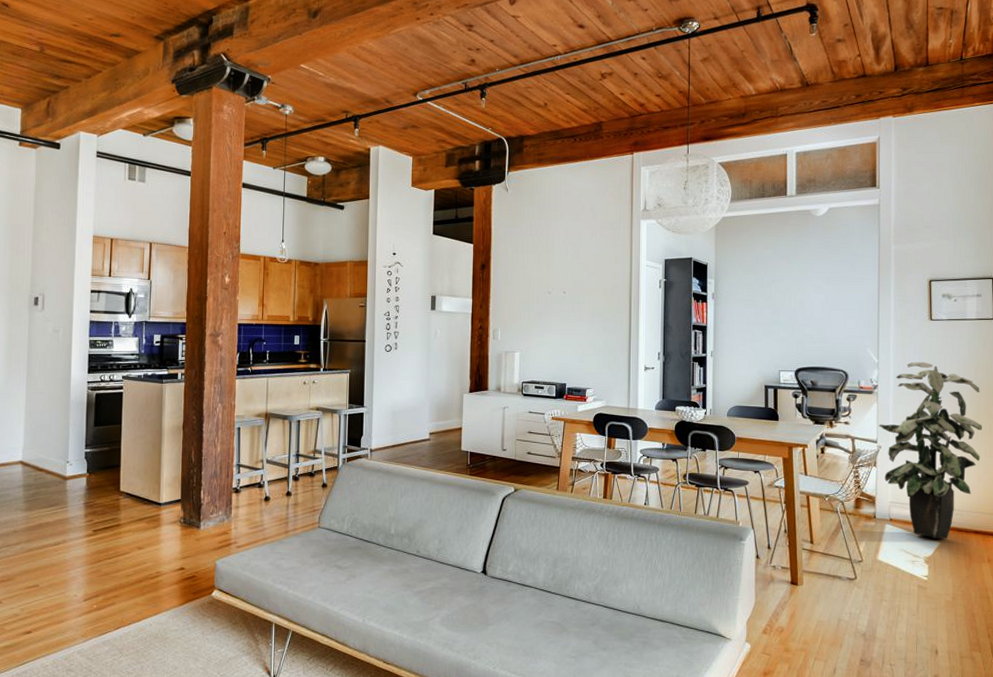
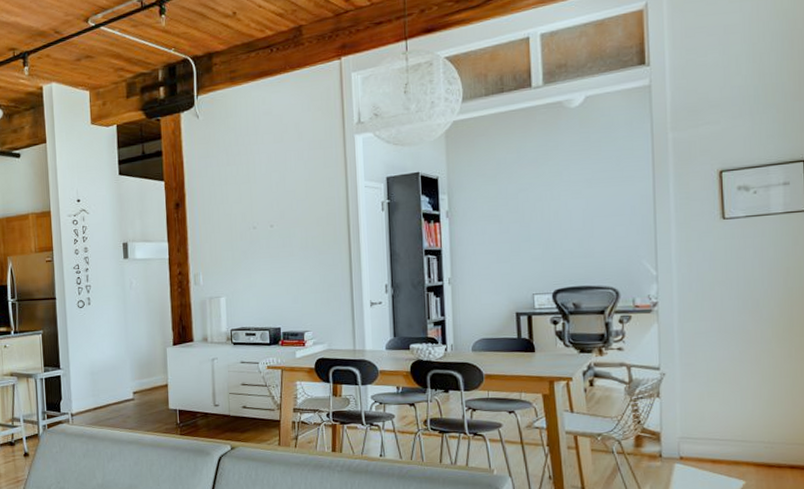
indoor plant: present [879,361,982,539] -> none [661,269,796,477]

